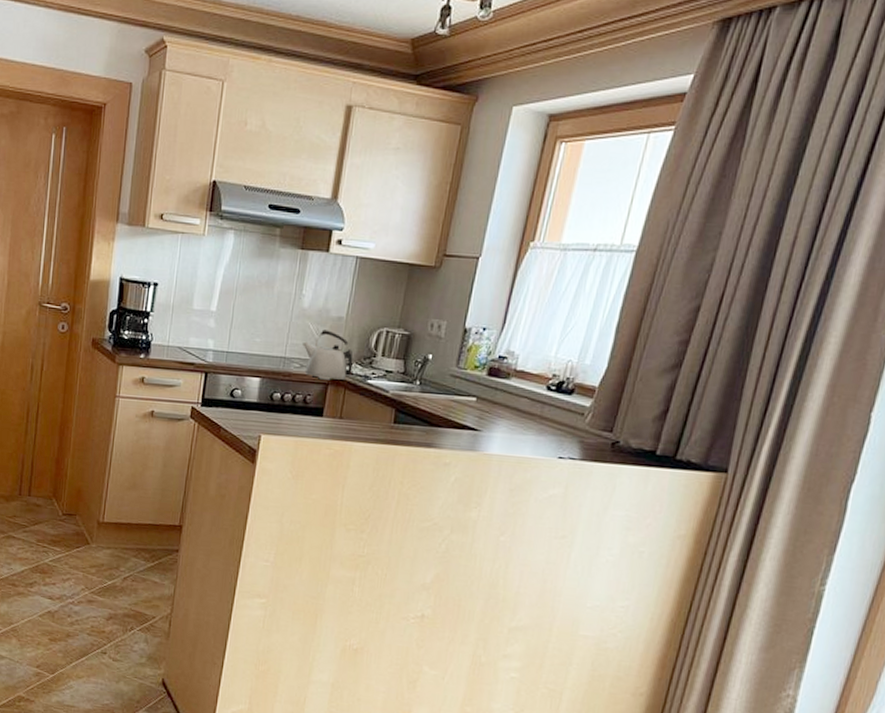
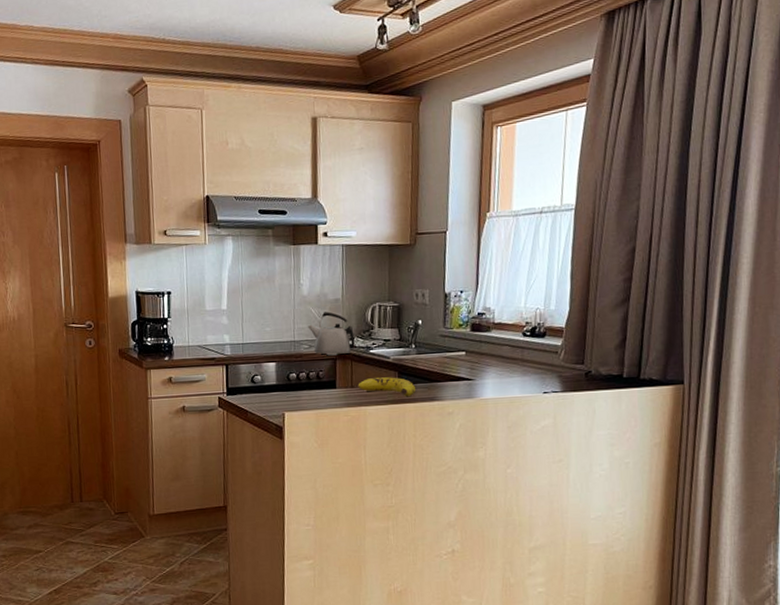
fruit: none [347,411,412,439] -> present [357,377,415,397]

